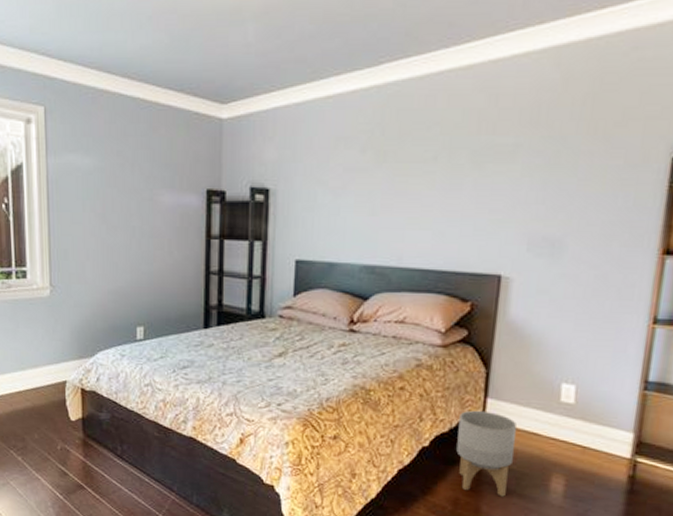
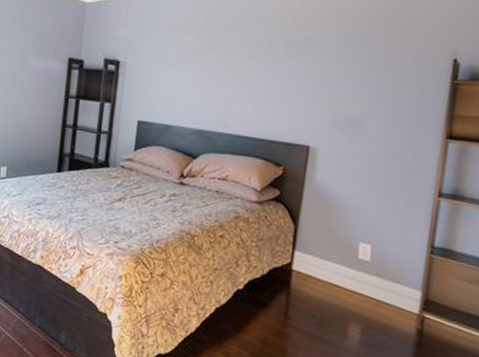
planter: present [456,410,517,497] -> none [266,260,320,340]

